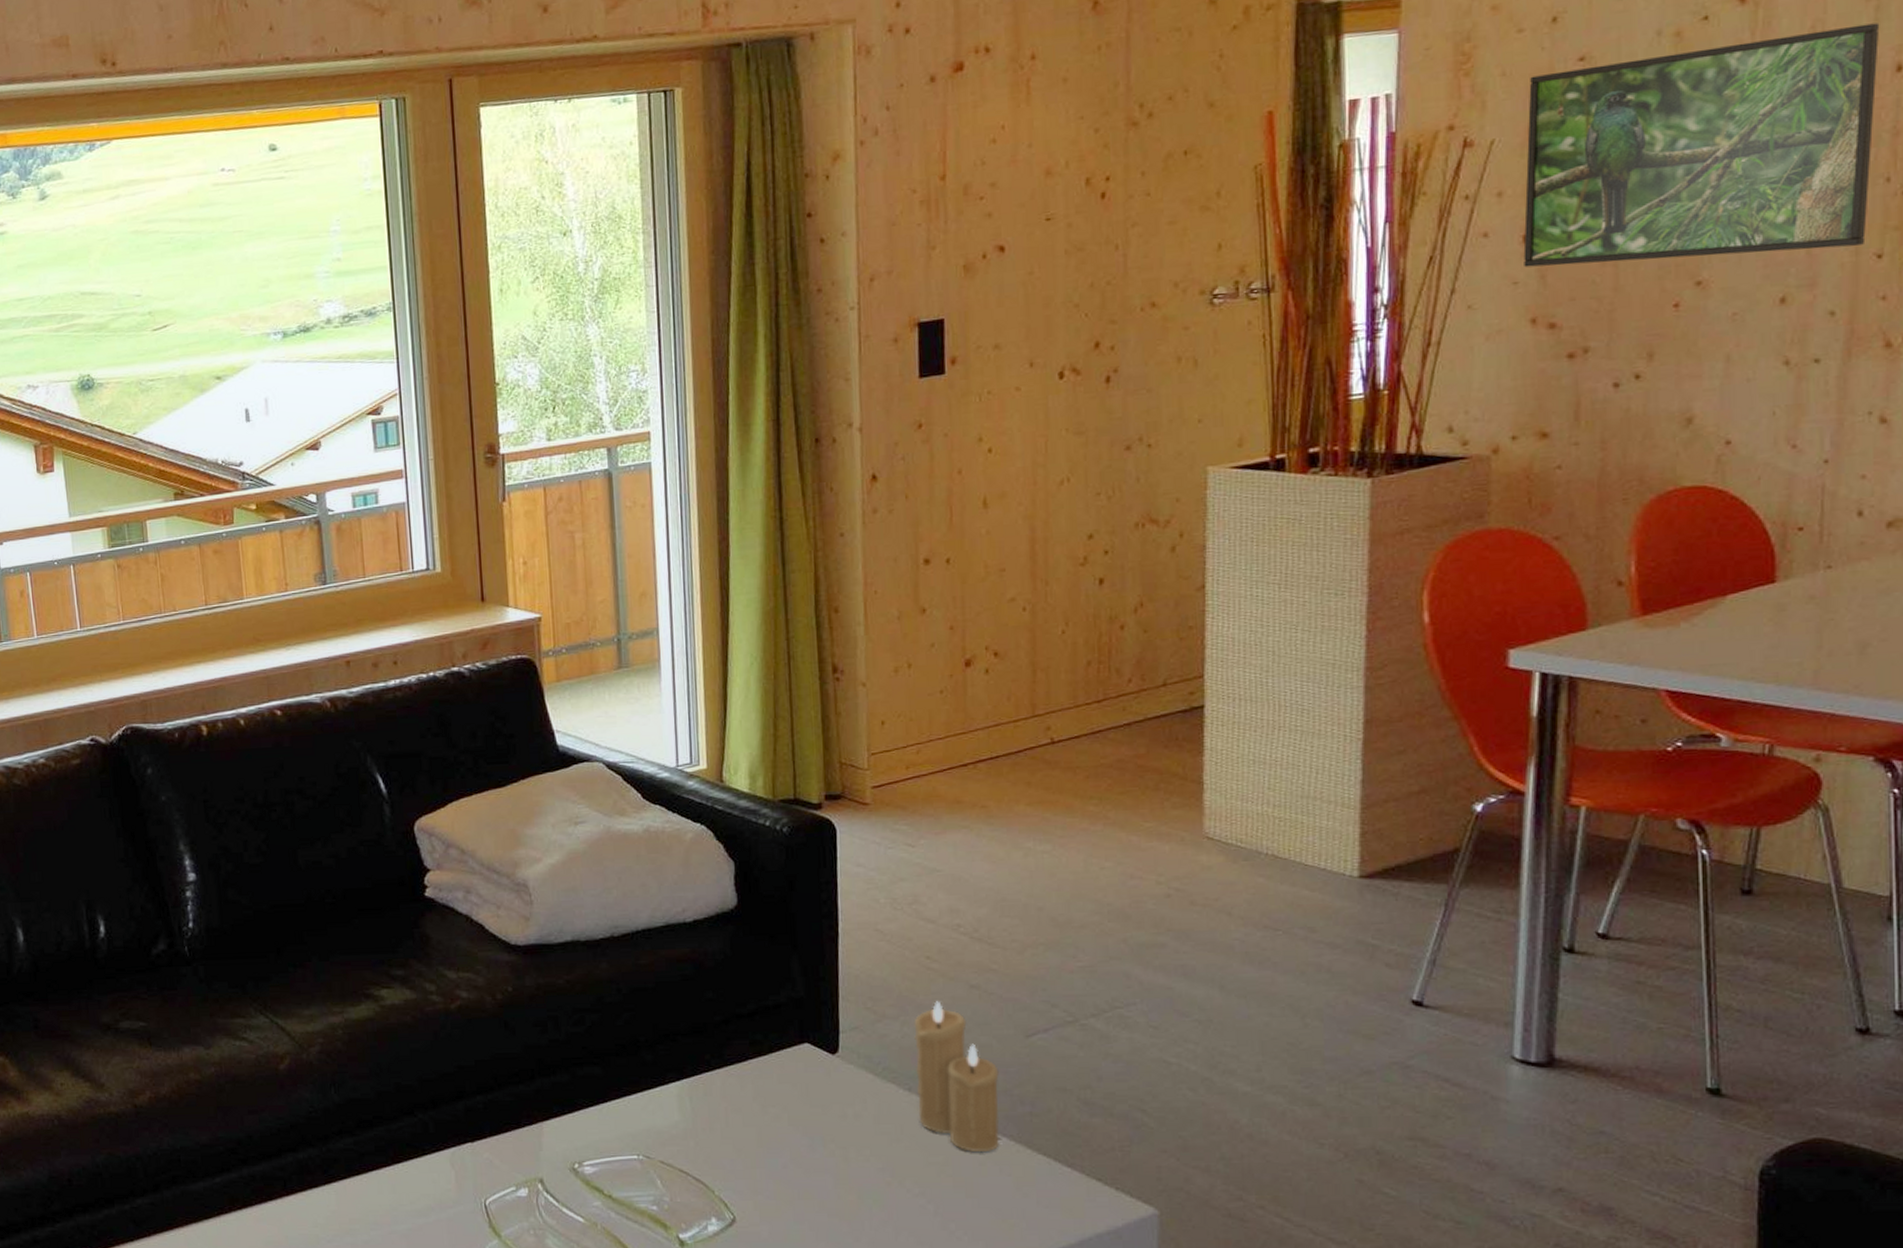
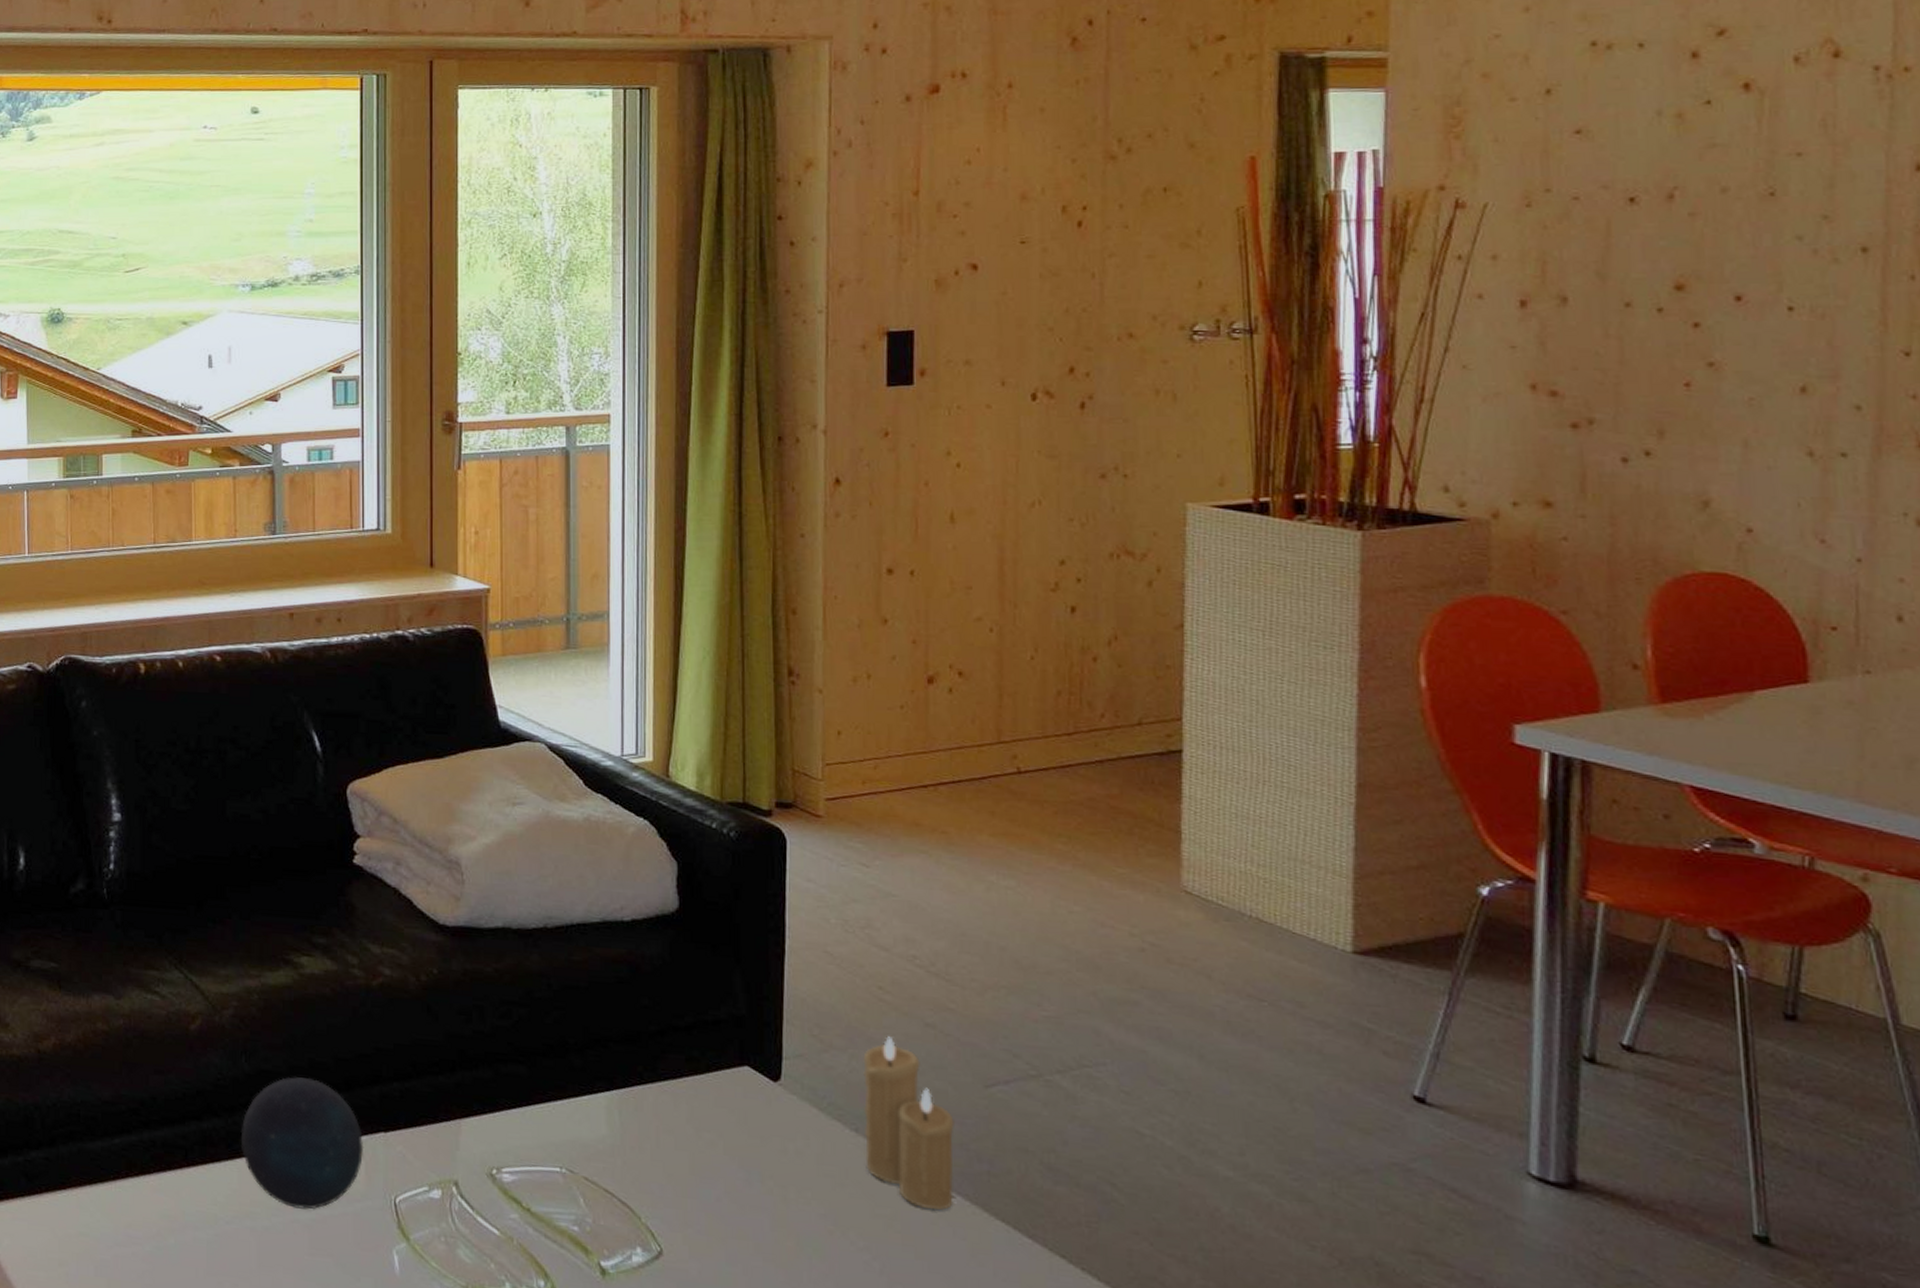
decorative orb: none [335,1101,453,1221] -> present [240,1077,364,1210]
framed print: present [1523,23,1880,268] -> none [1521,121,1896,341]

